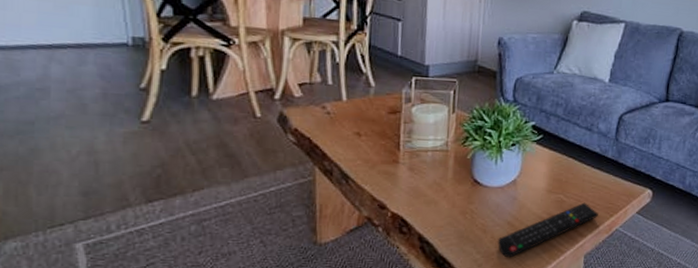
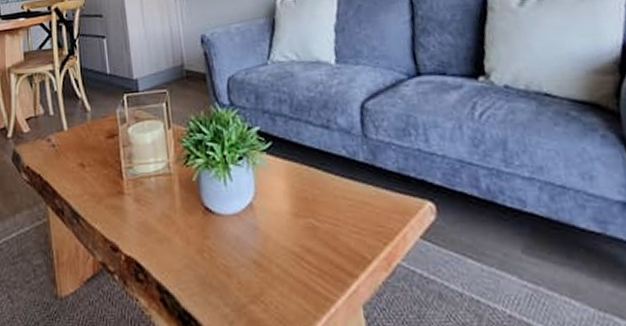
remote control: present [498,202,598,258] -> none [247,227,367,312]

